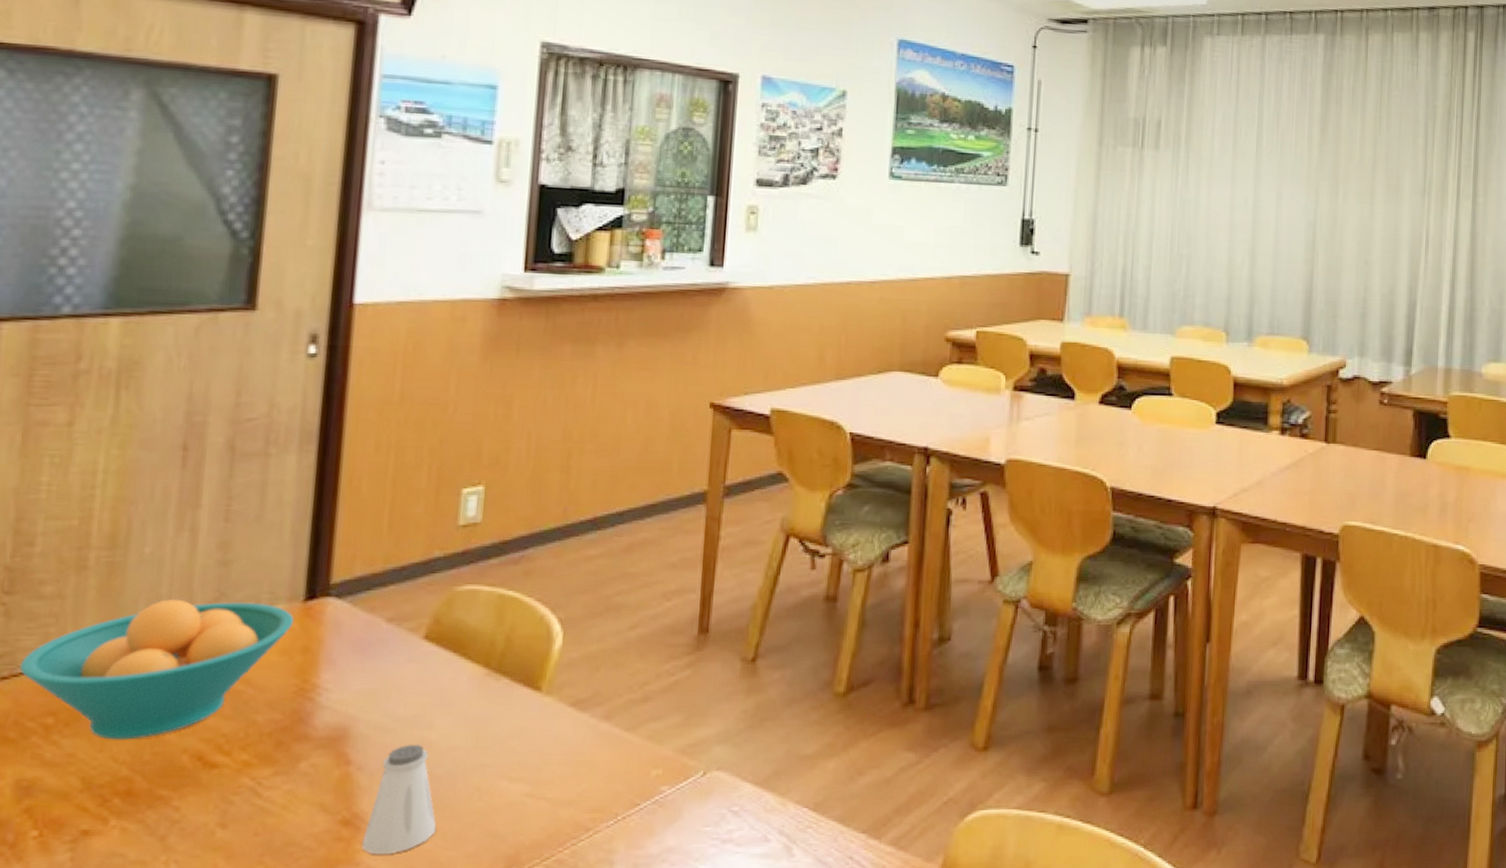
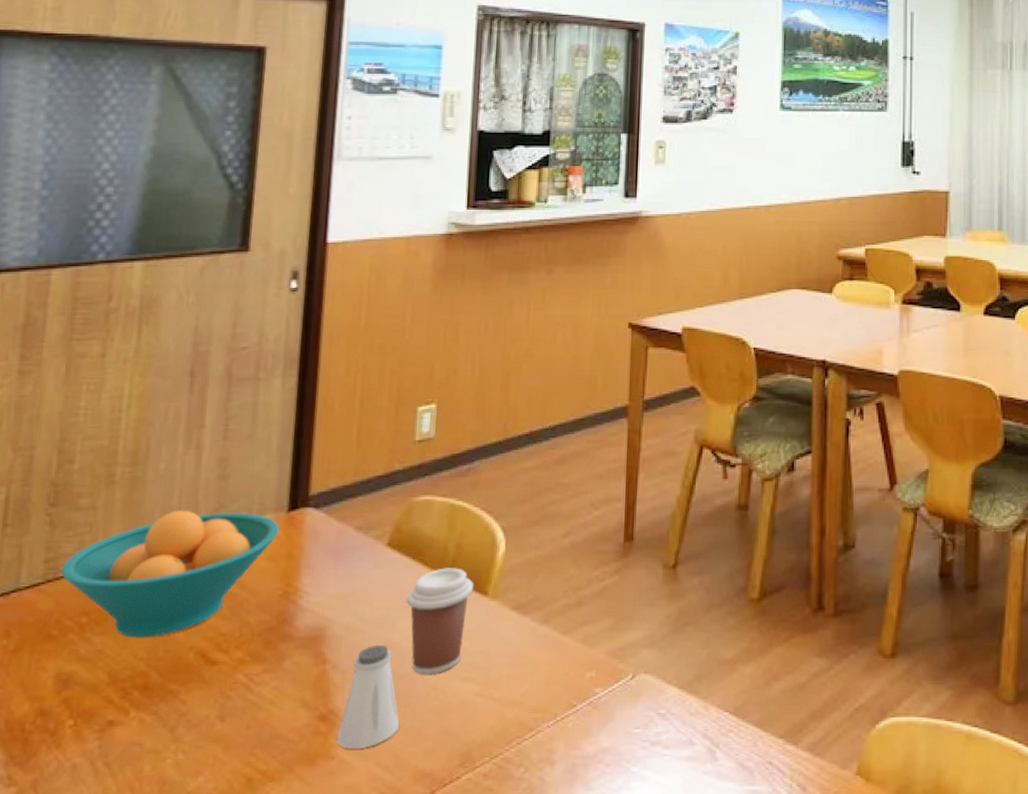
coffee cup: none [445,662,525,775] -> present [406,568,474,675]

